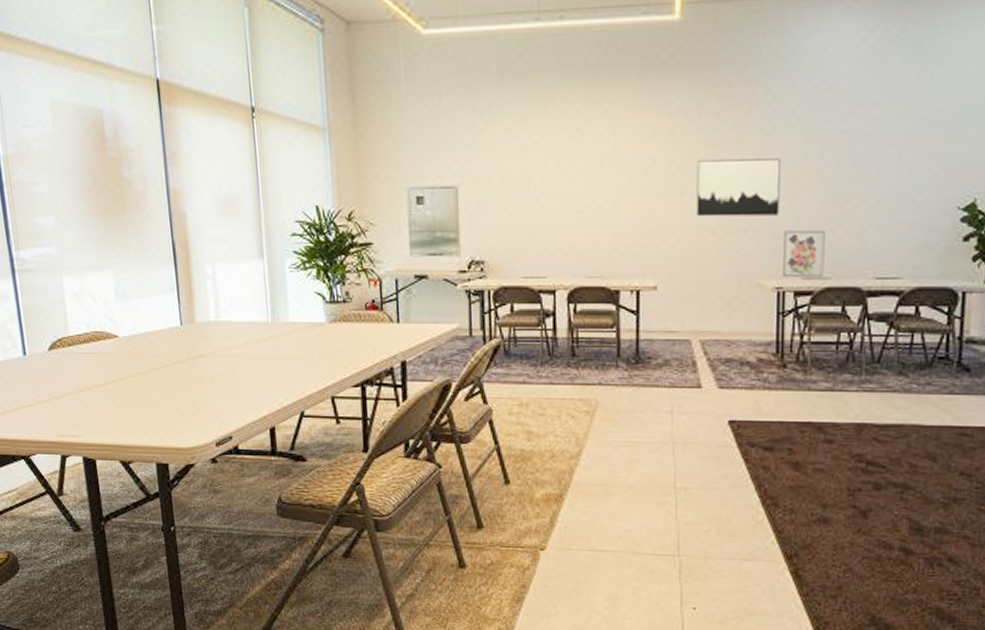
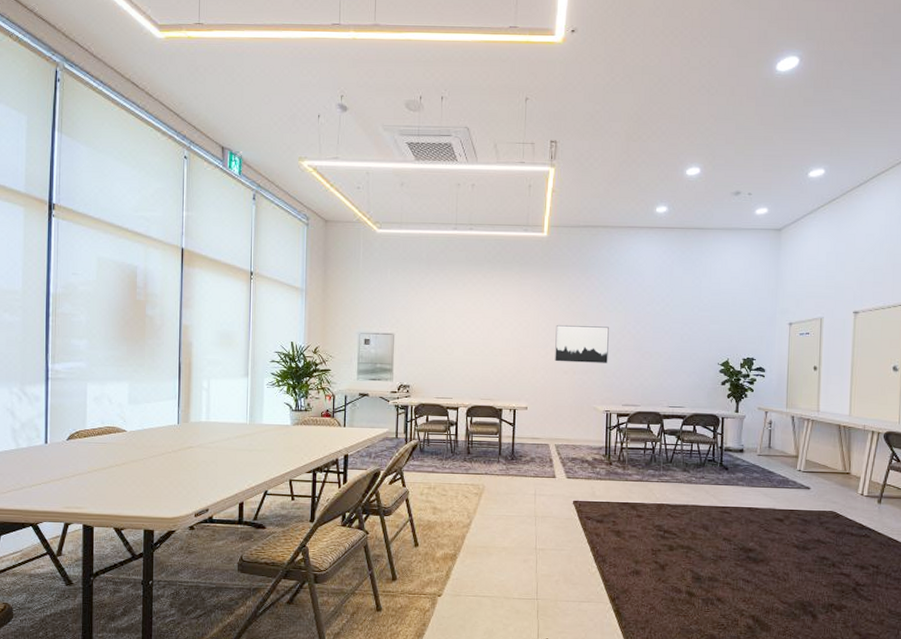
wall art: present [781,229,825,278] -> none [609,373,637,405]

